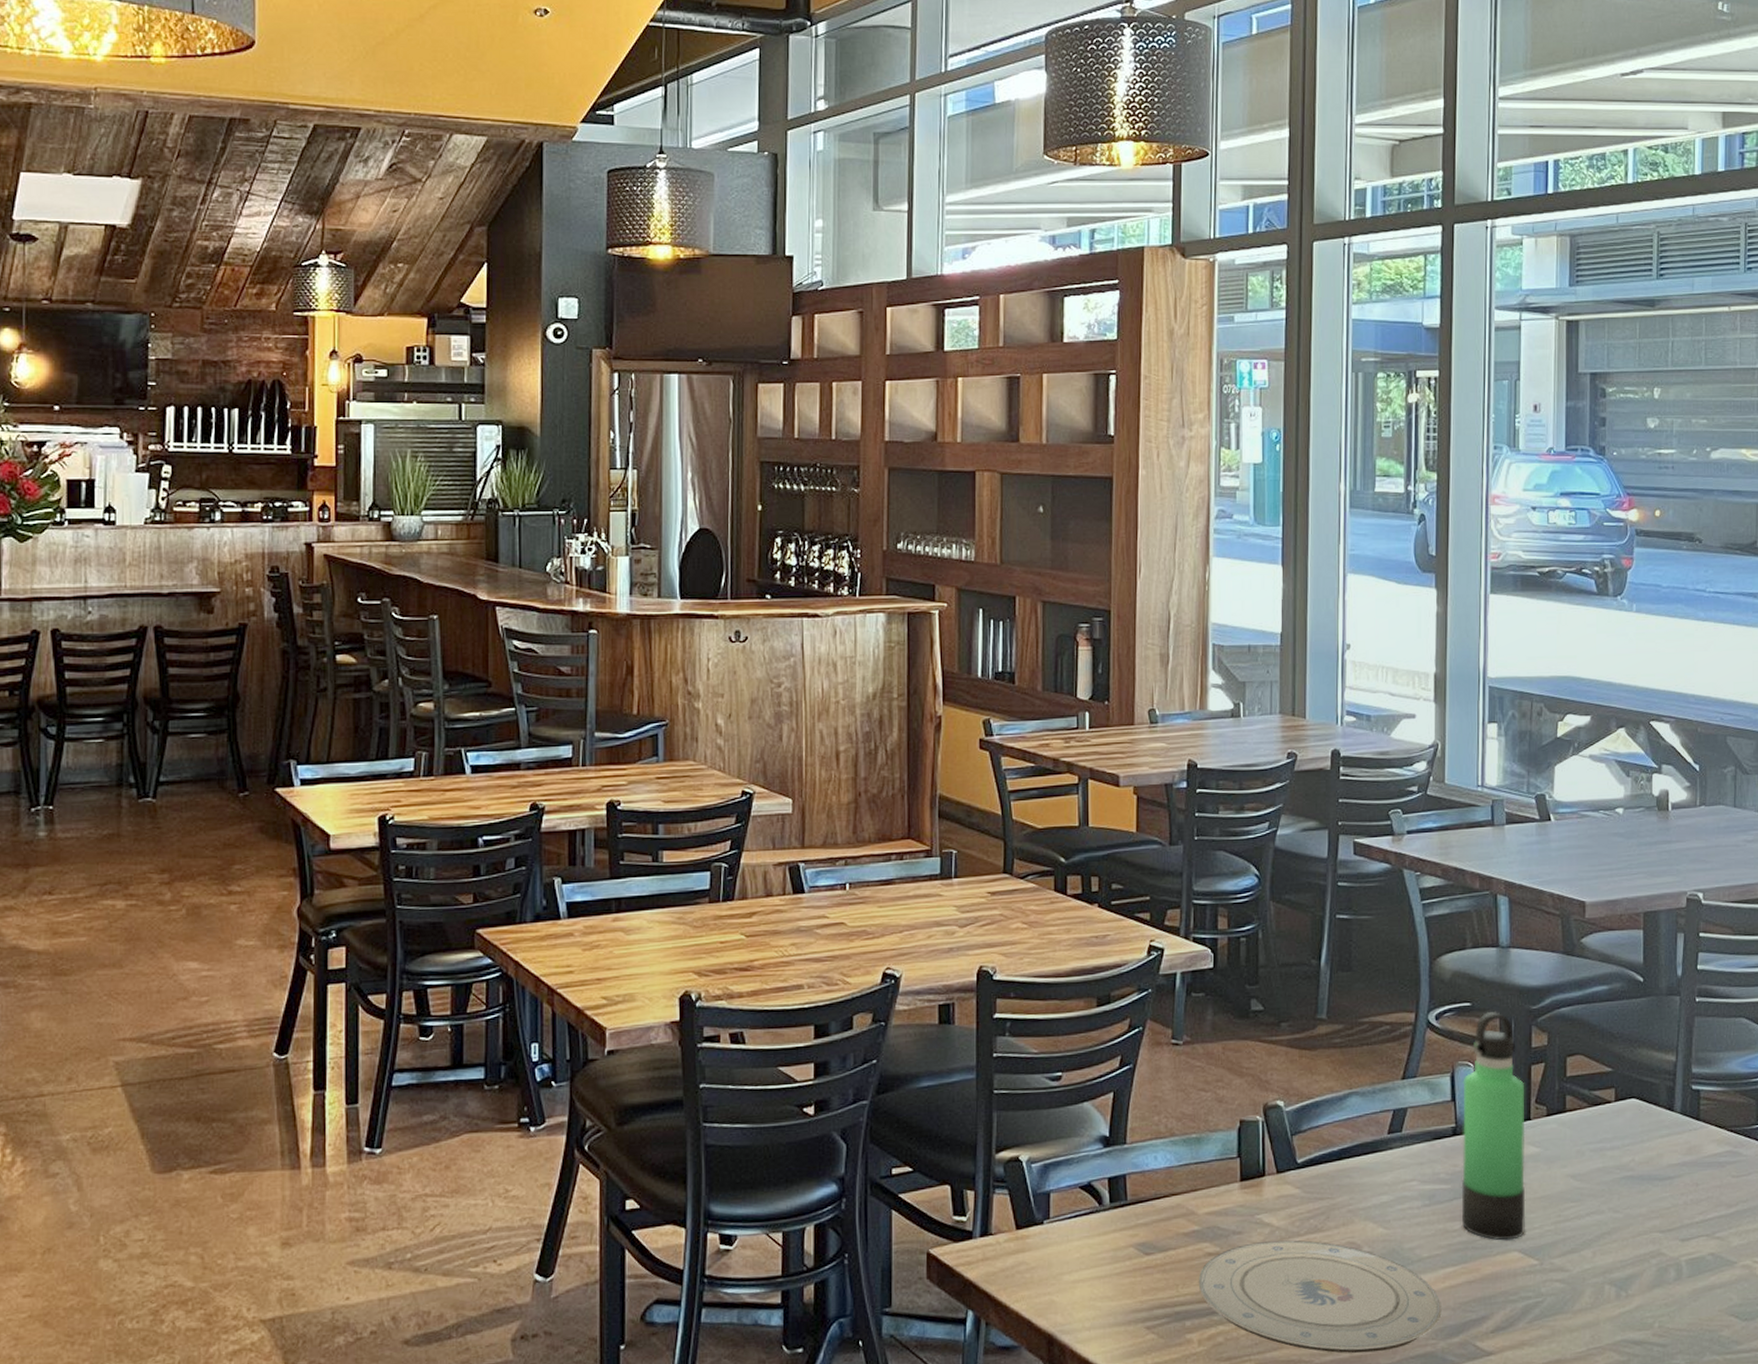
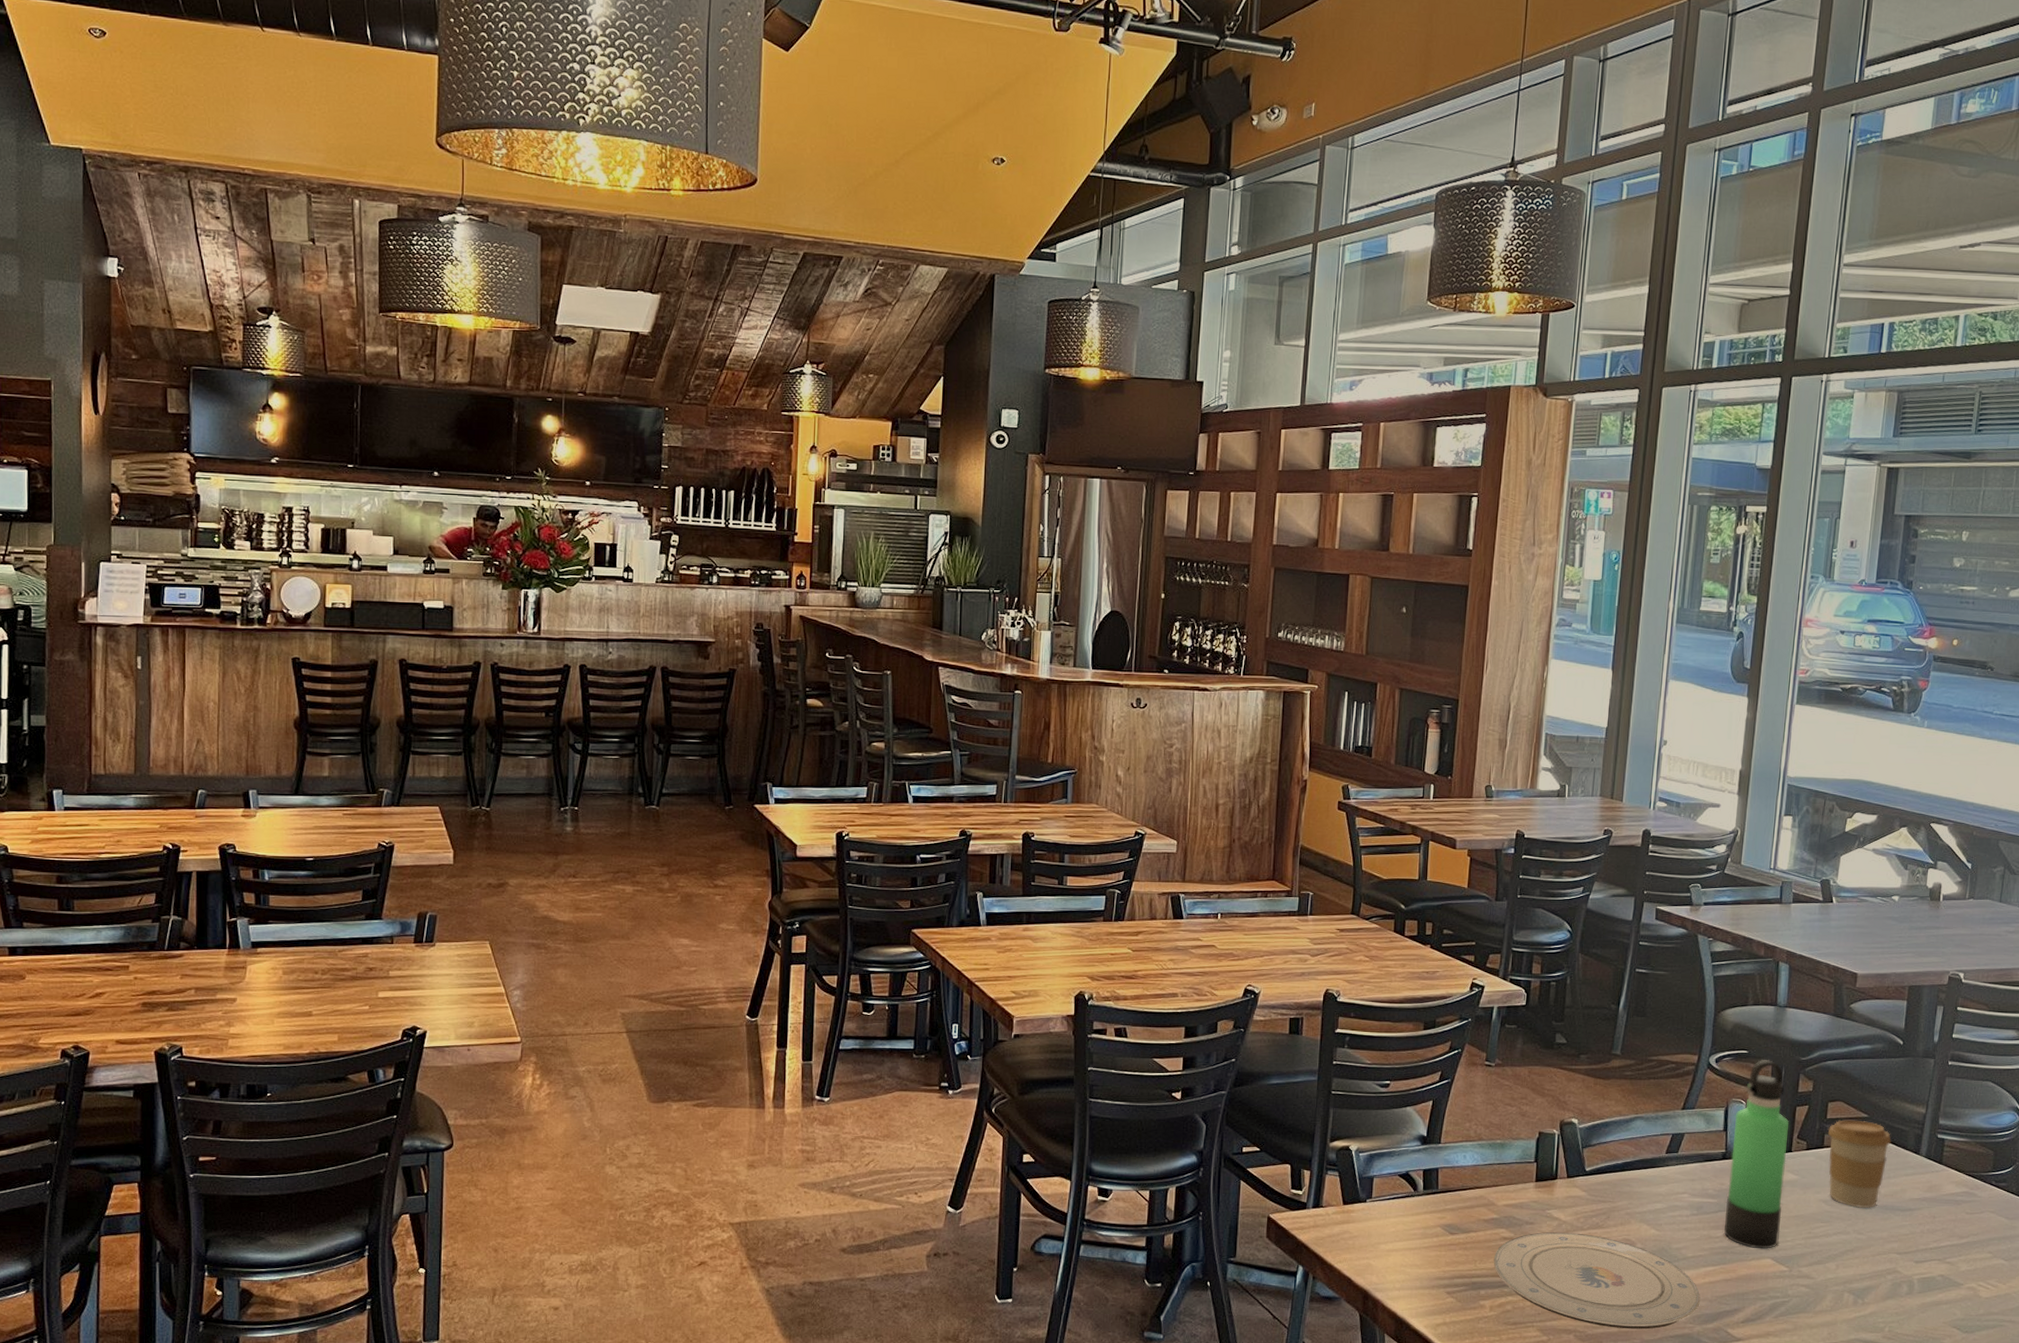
coffee cup: none [1569,1075,1641,1181] -> present [1827,1119,1891,1209]

